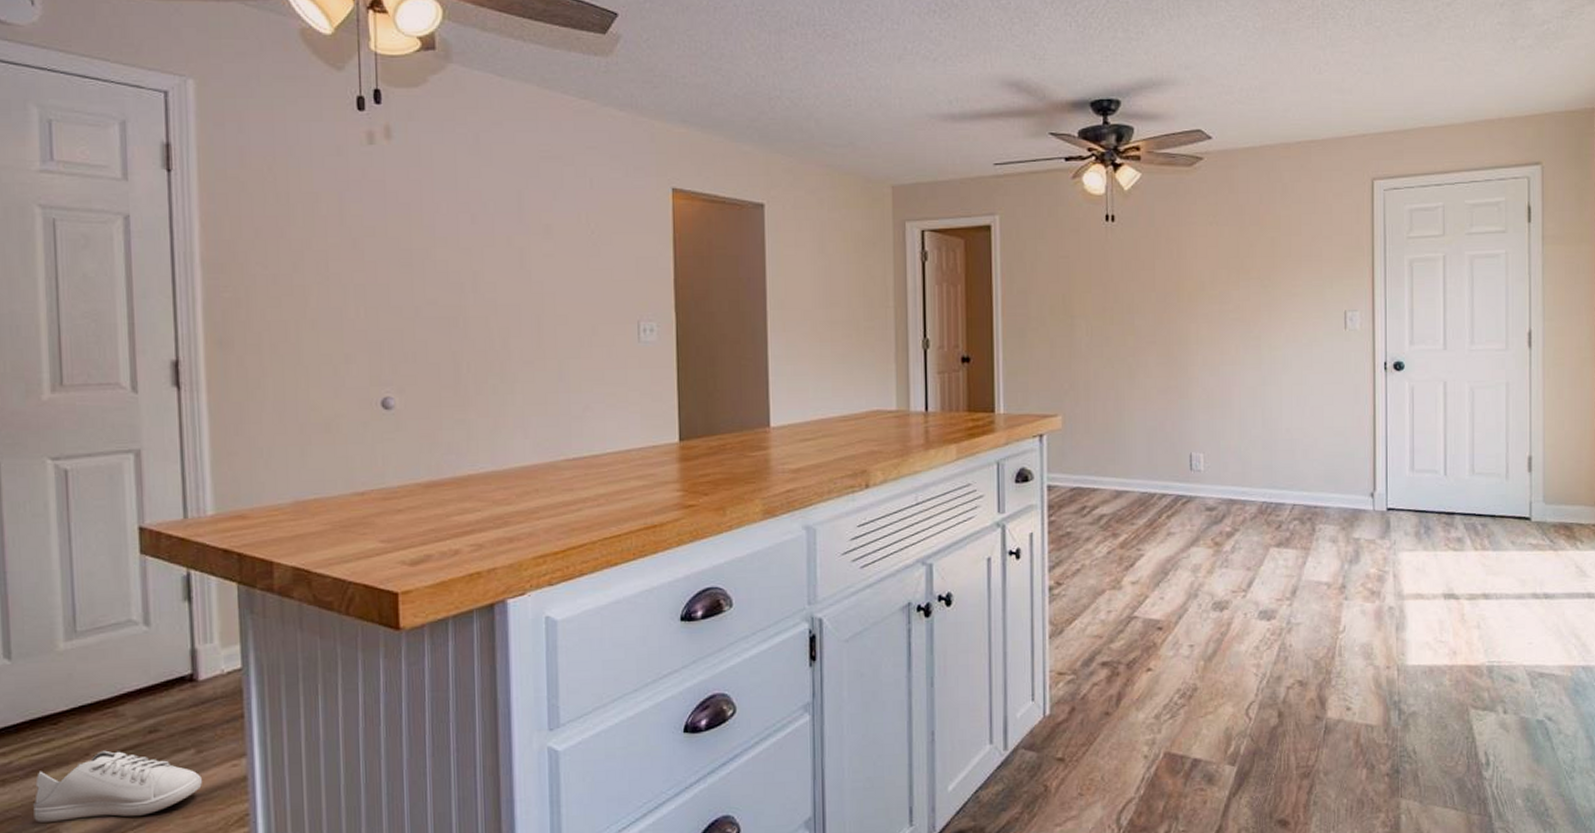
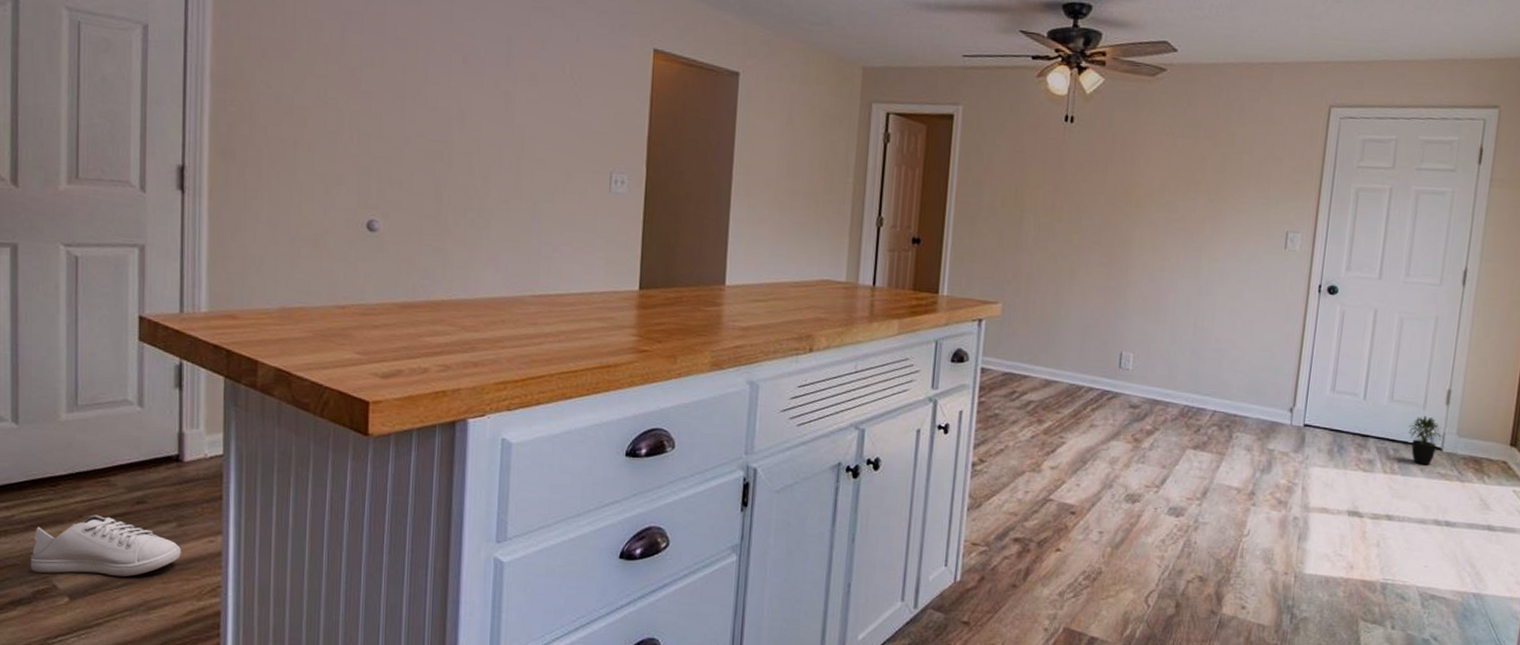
potted plant: none [1494,486,1531,538] -> present [1408,416,1445,466]

